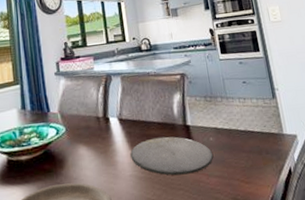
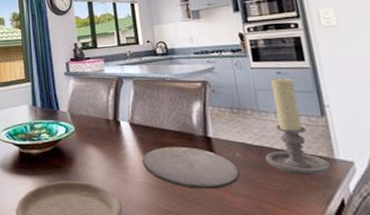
candle holder: none [233,66,281,152] -> present [265,77,331,176]

